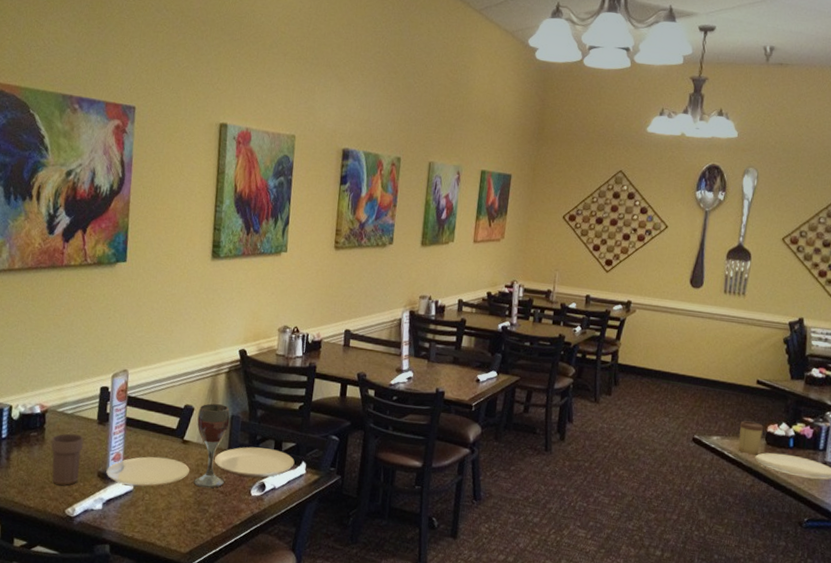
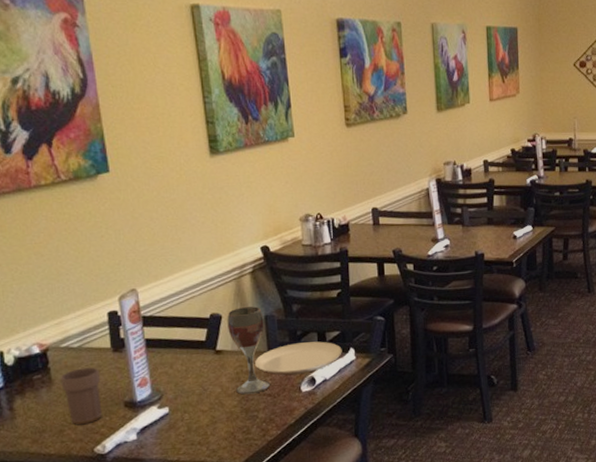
plate: present [106,456,190,487] -> none [133,372,229,409]

